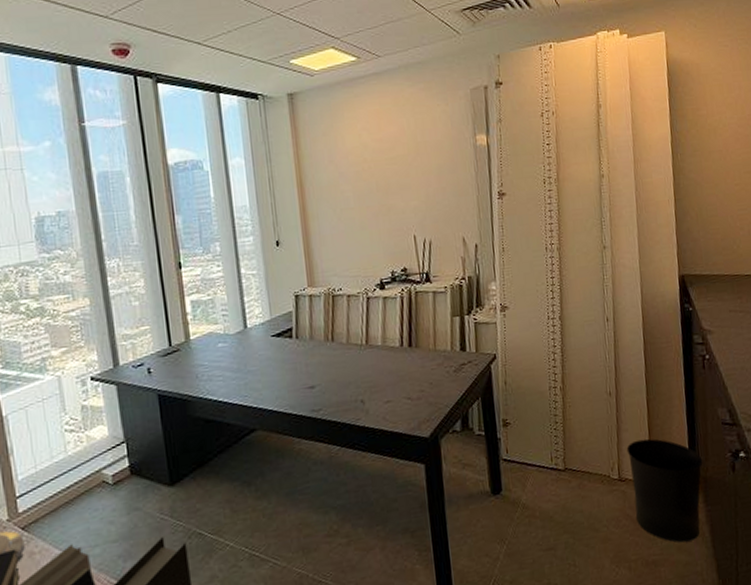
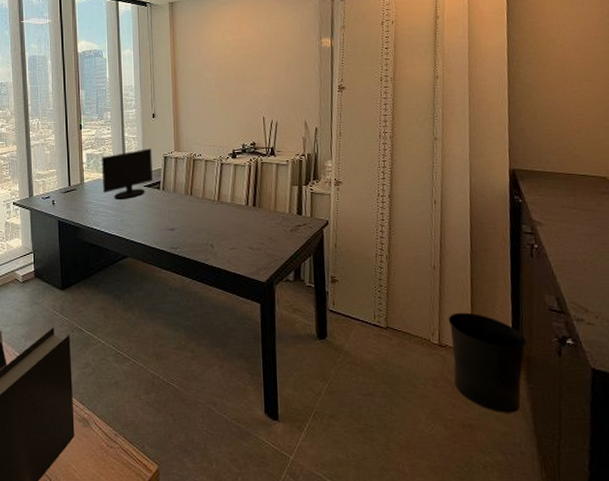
monitor: none [211,286,283,357] -> present [101,148,153,199]

